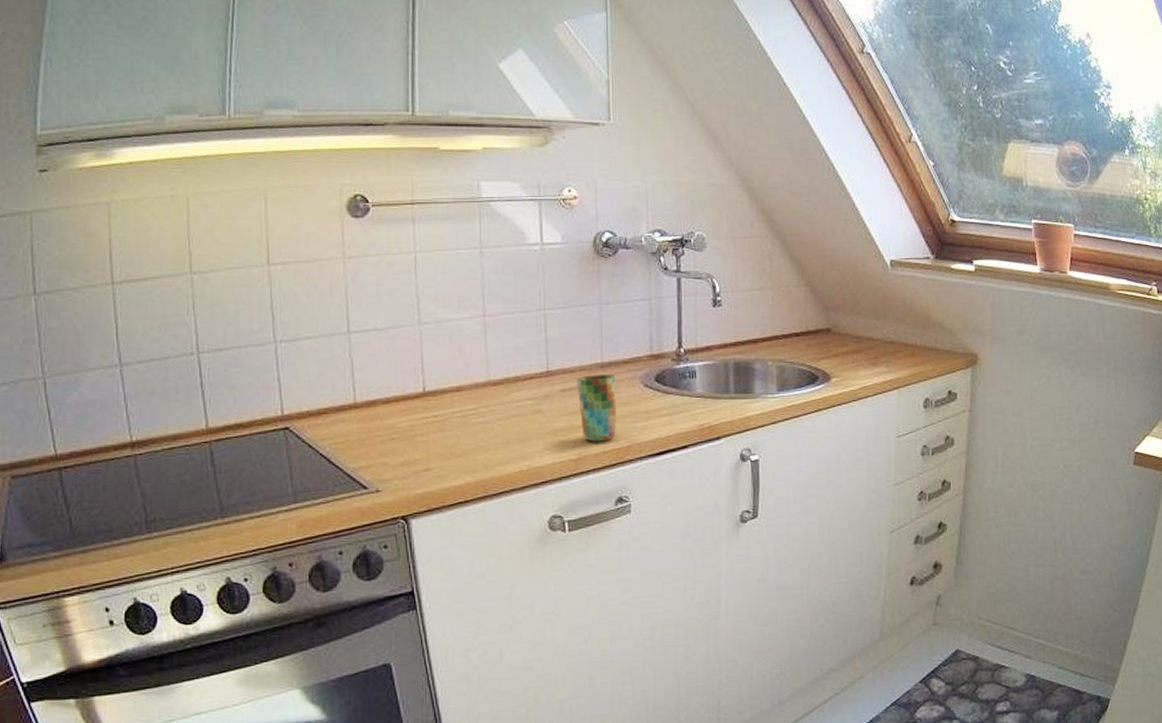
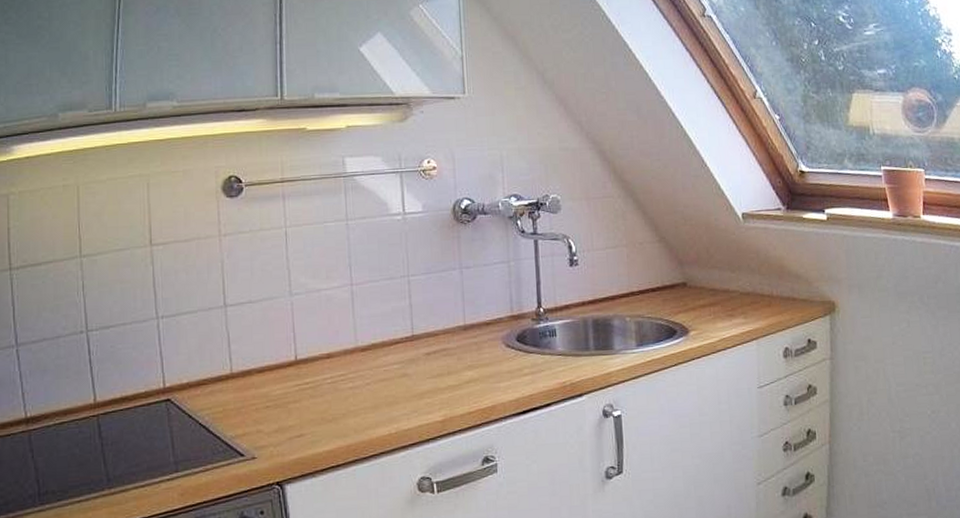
cup: present [576,374,617,442] -> none [440,336,481,403]

